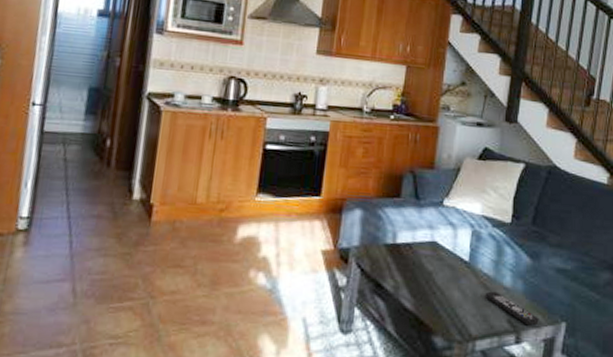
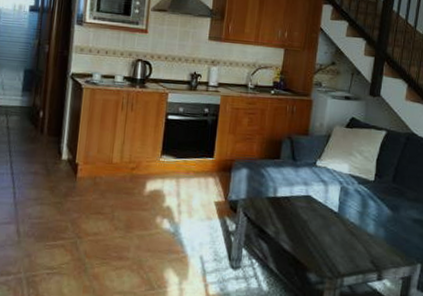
remote control: present [485,291,539,326] -> none [351,237,398,266]

